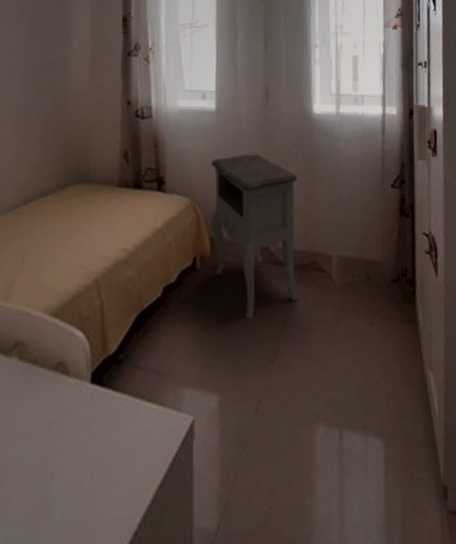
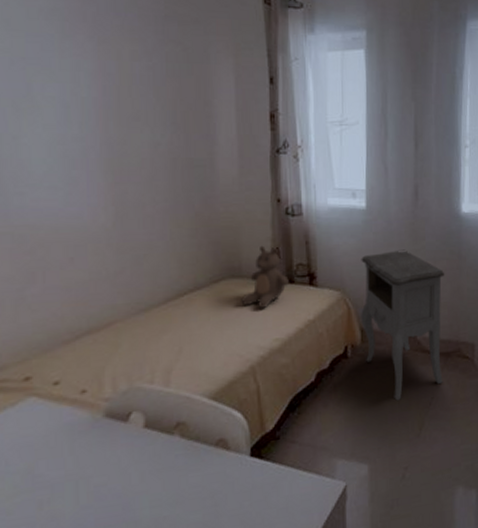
teddy bear: none [88,149,137,217] -> present [241,245,289,309]

